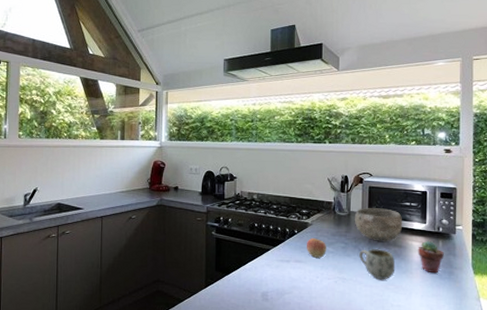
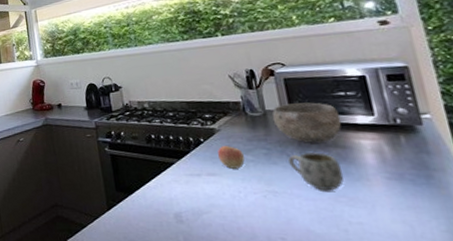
potted succulent: present [418,240,444,274] -> none [370,136,413,179]

